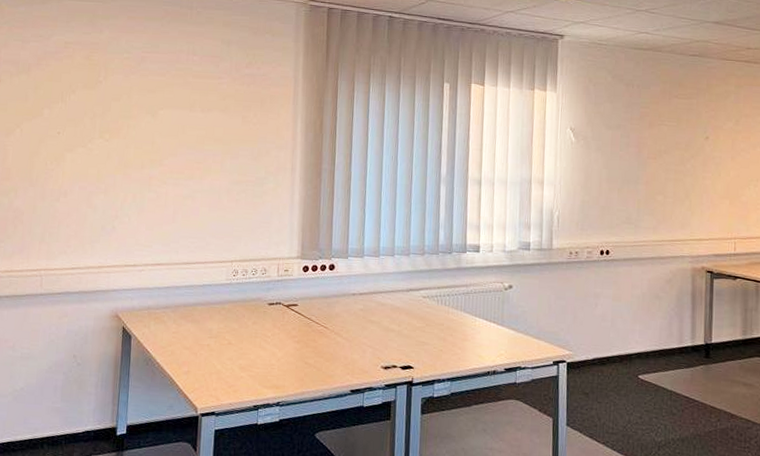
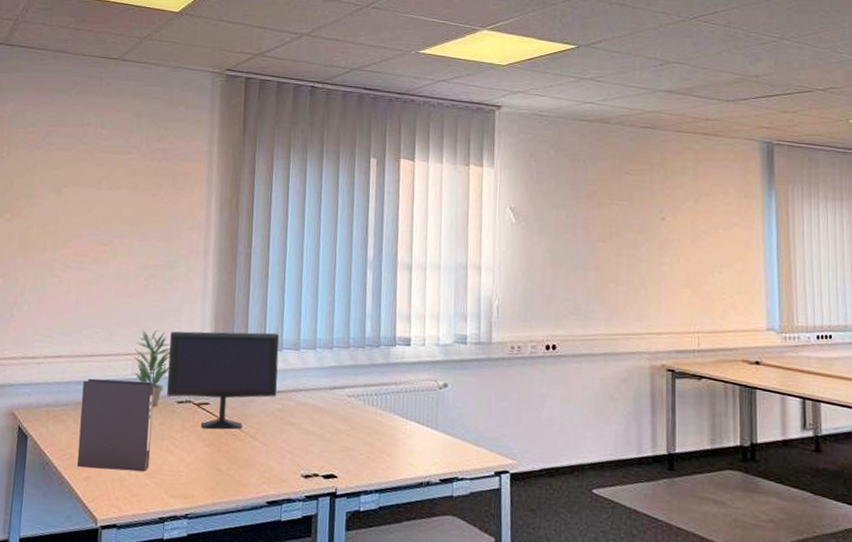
binder: none [177,283,247,365] -> present [77,378,155,471]
potted plant: none [228,240,261,309] -> present [134,330,170,408]
computer monitor: none [259,240,361,328] -> present [167,331,279,430]

